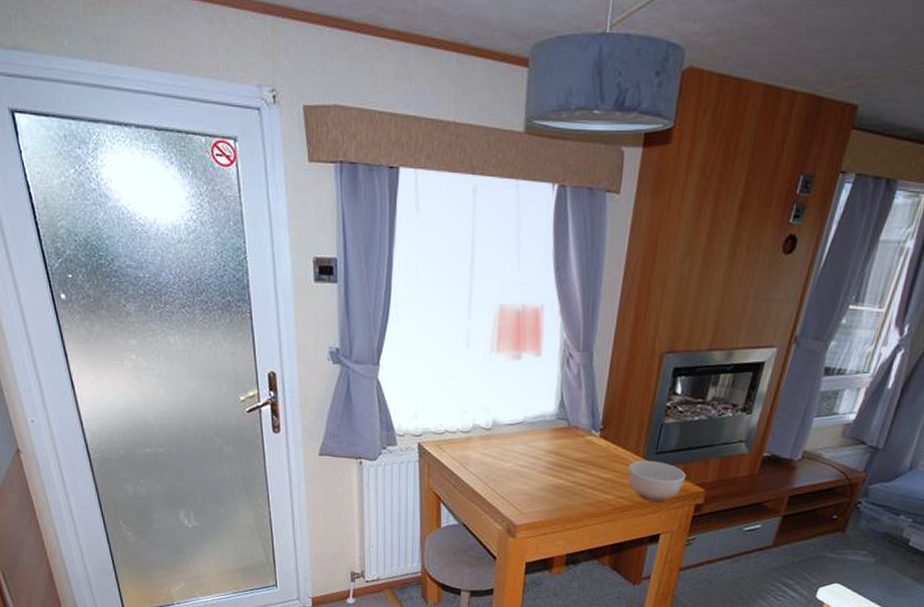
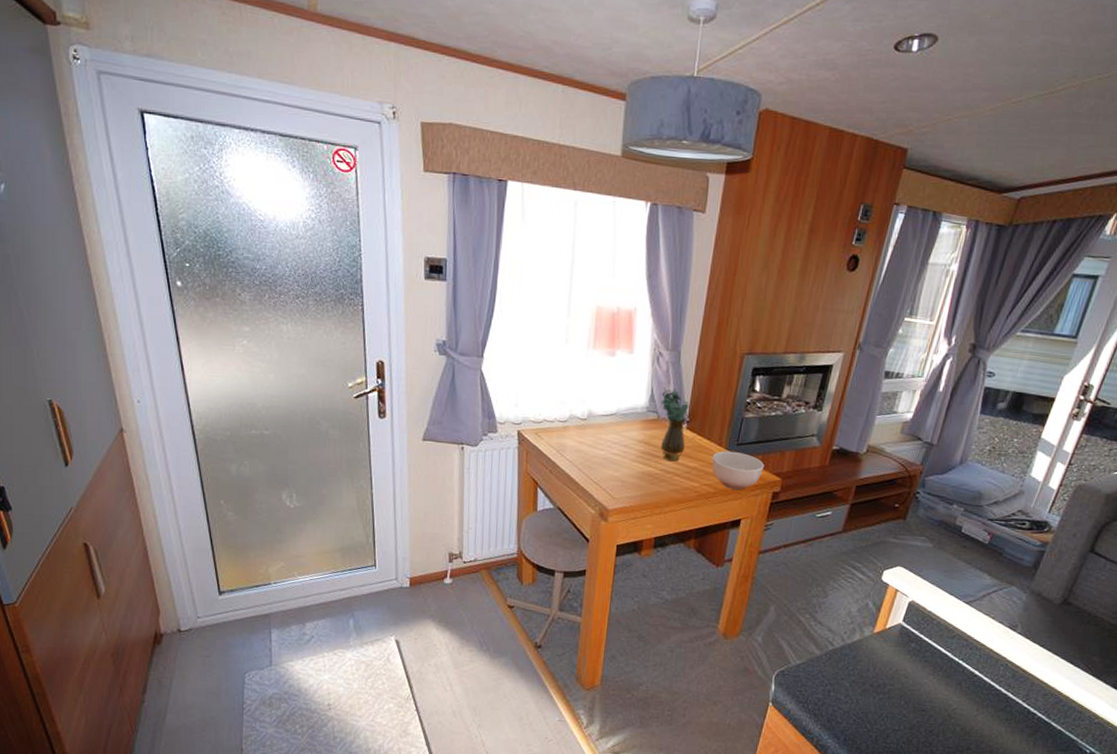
vase: none [571,393,603,473] -> present [661,388,689,462]

